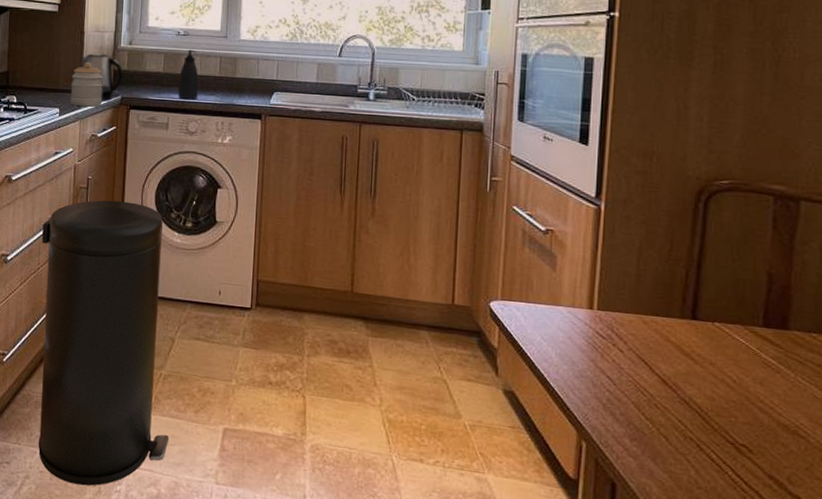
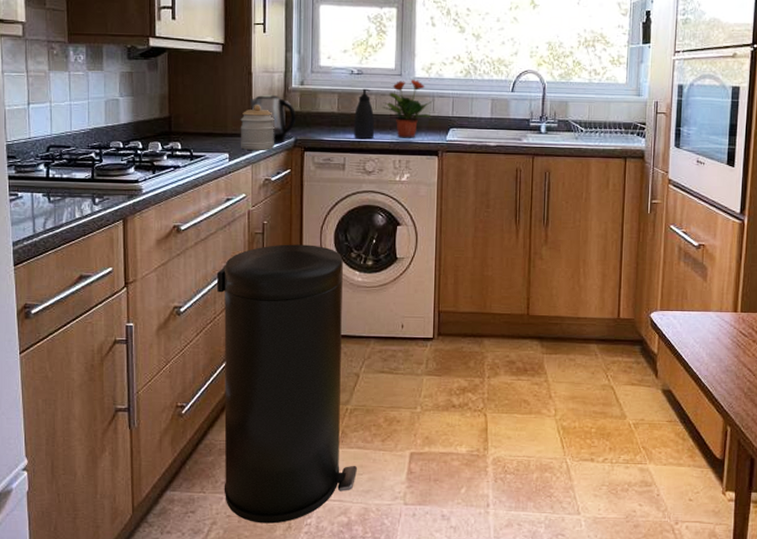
potted plant: none [206,42,258,100] -> present [381,80,433,138]

